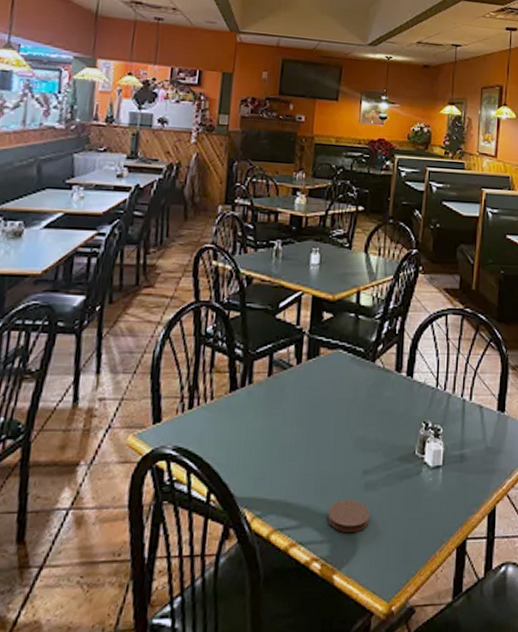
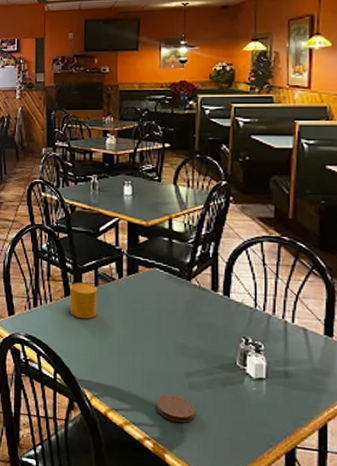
cup: none [235,372,270,418] -> present [70,282,97,319]

